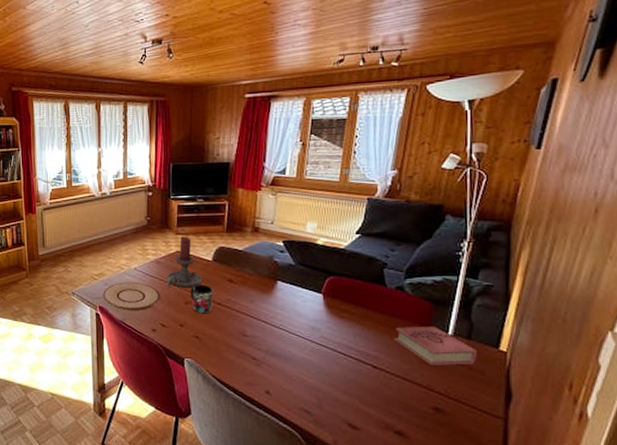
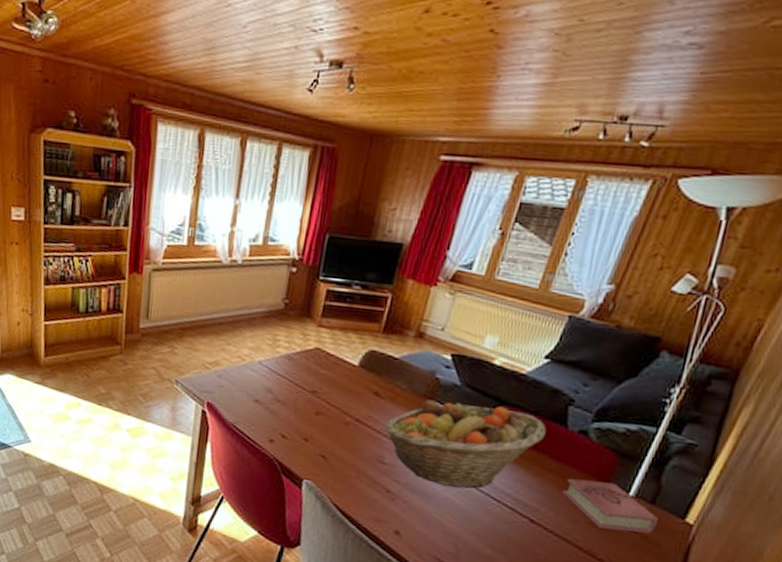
plate: present [103,282,160,310] -> none [214,376,286,414]
candle holder: present [166,237,202,287] -> none [295,330,342,396]
mug: present [191,285,214,314] -> none [323,393,354,431]
fruit basket: none [241,277,370,347] -> present [383,400,547,488]

